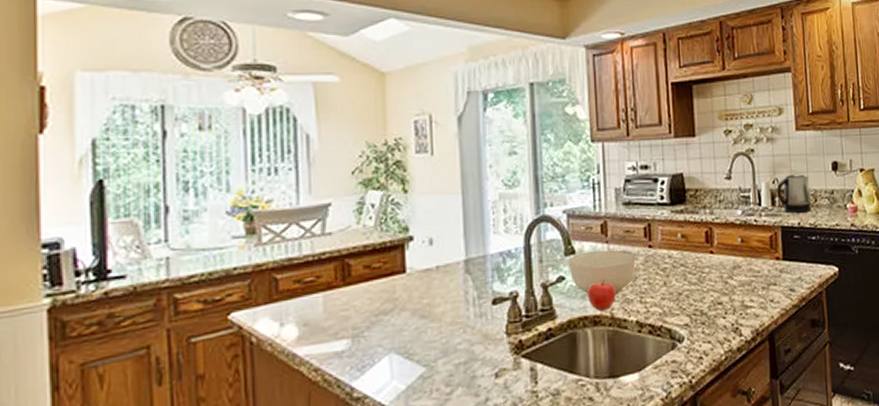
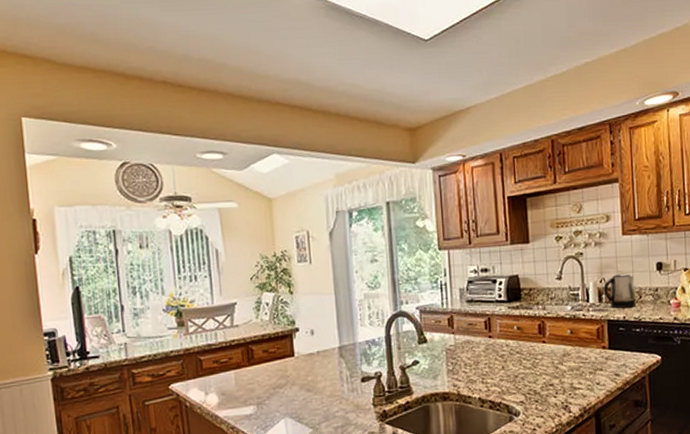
bowl: present [568,250,636,295] -> none [421,340,478,376]
fruit: present [587,280,616,311] -> none [437,364,461,389]

